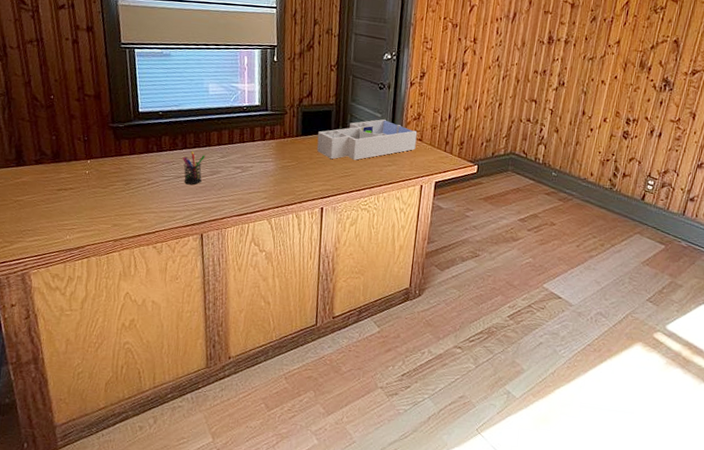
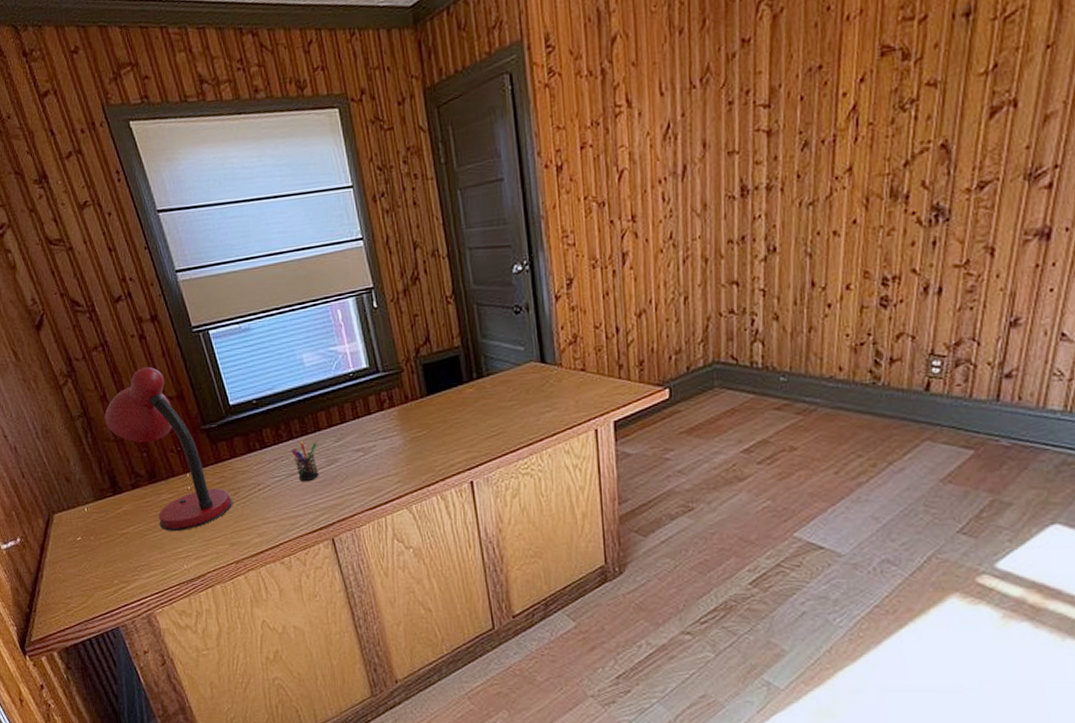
desk lamp: none [24,66,124,207] -> present [104,367,233,531]
desk organizer: present [317,119,418,160] -> none [446,351,579,418]

